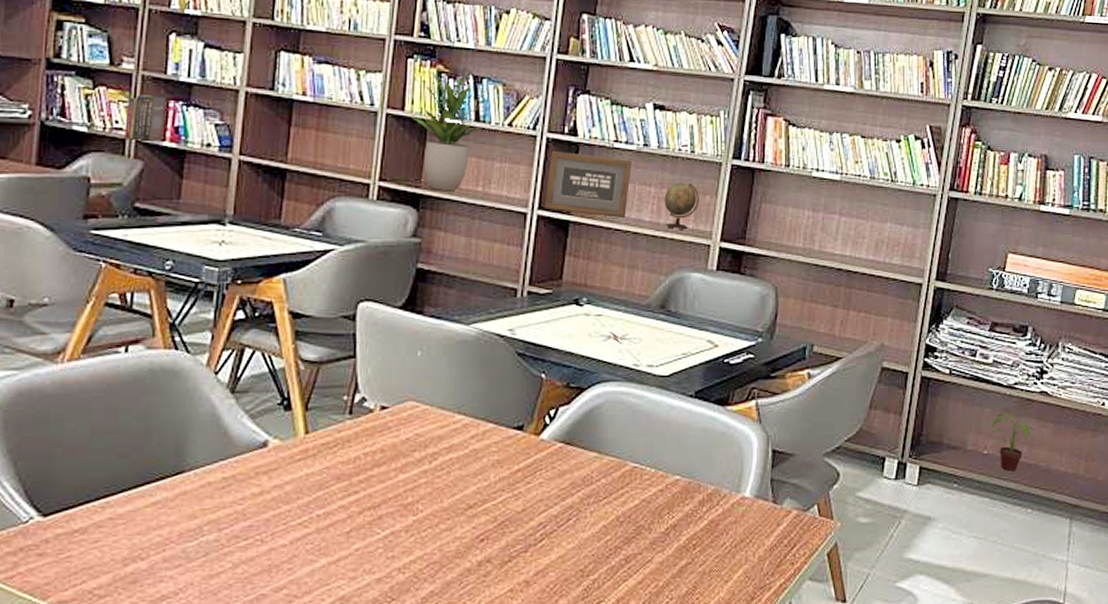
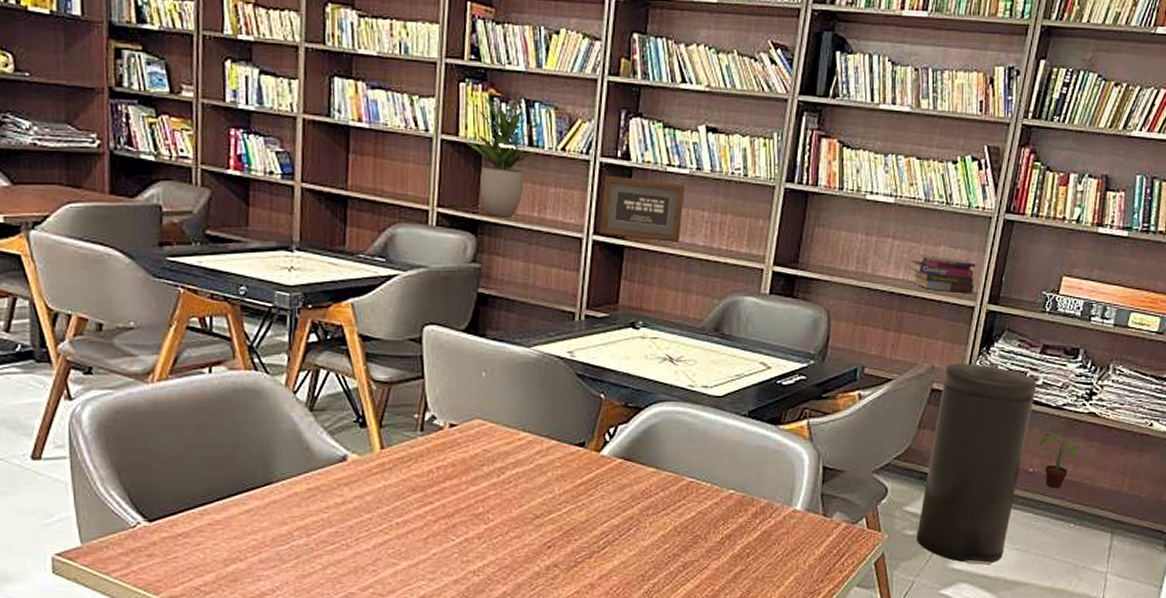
books: present [124,95,166,141] -> none [189,123,227,169]
globe: present [664,182,699,230] -> none [717,206,752,254]
books: none [857,230,922,271] -> present [910,254,976,294]
pedal bin: none [870,341,987,555] -> present [916,364,1037,565]

